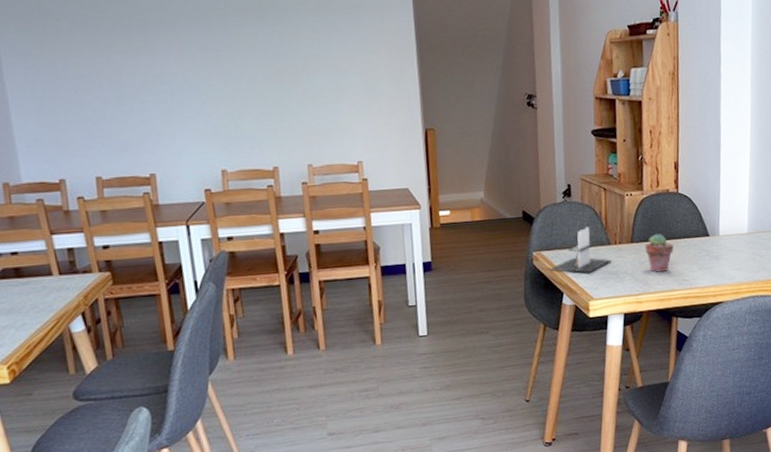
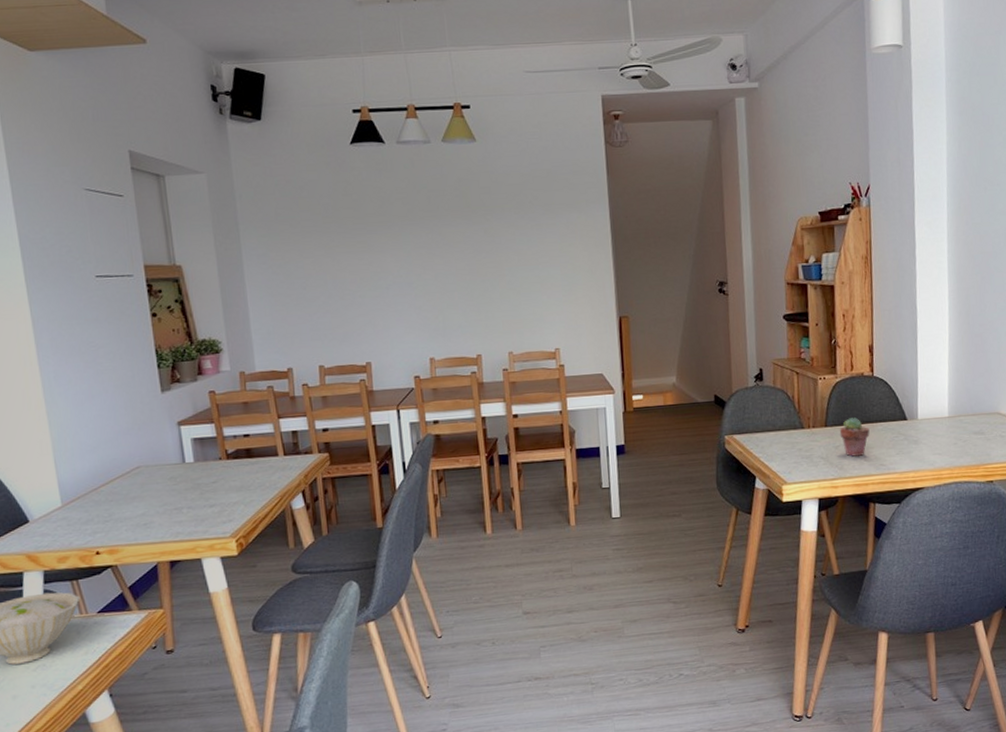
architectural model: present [549,226,612,273] -> none [741,410,805,457]

